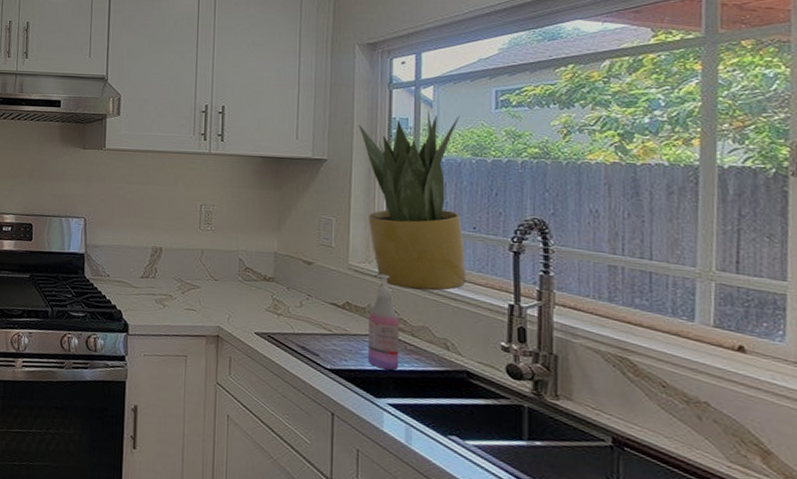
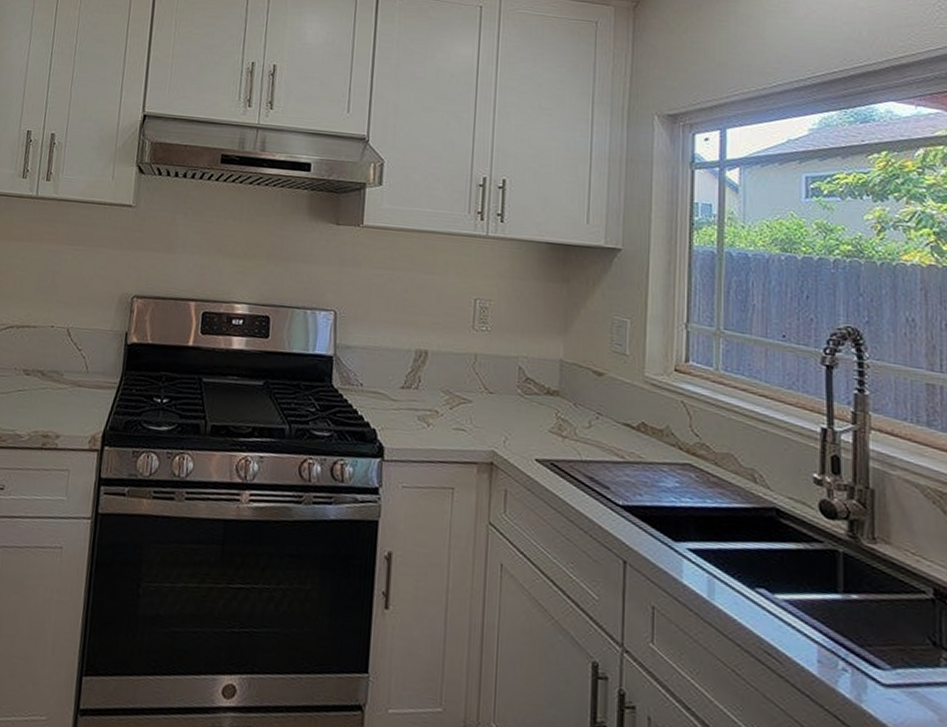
planter: present [358,110,466,290] -> none [657,195,775,410]
soap dispenser: present [367,273,399,370] -> none [665,388,701,507]

